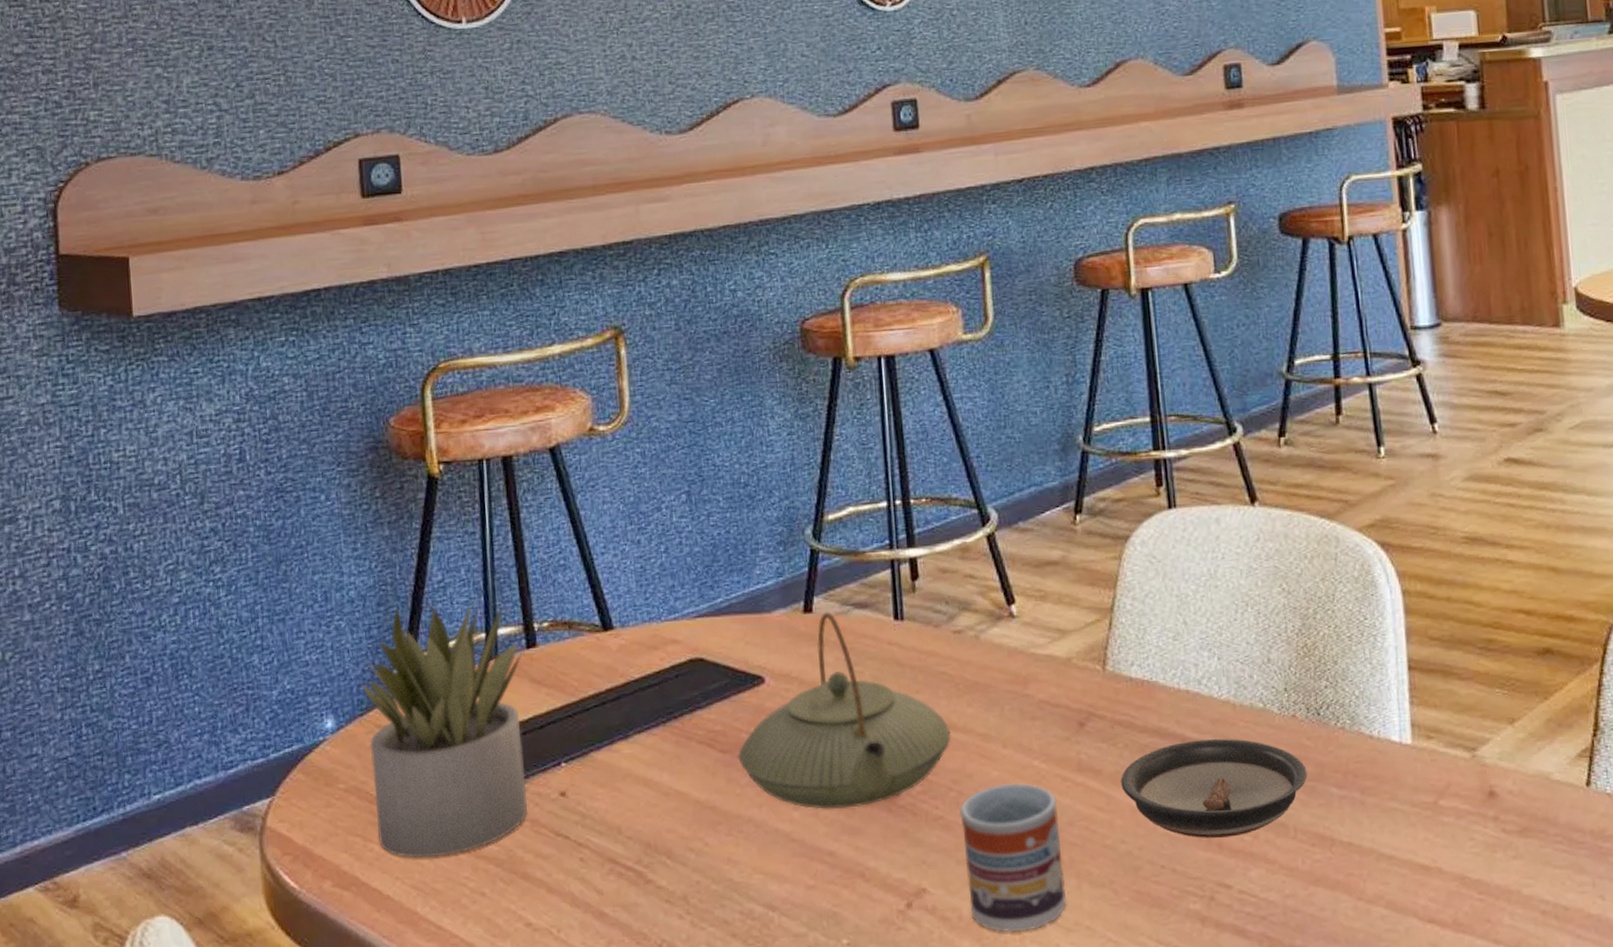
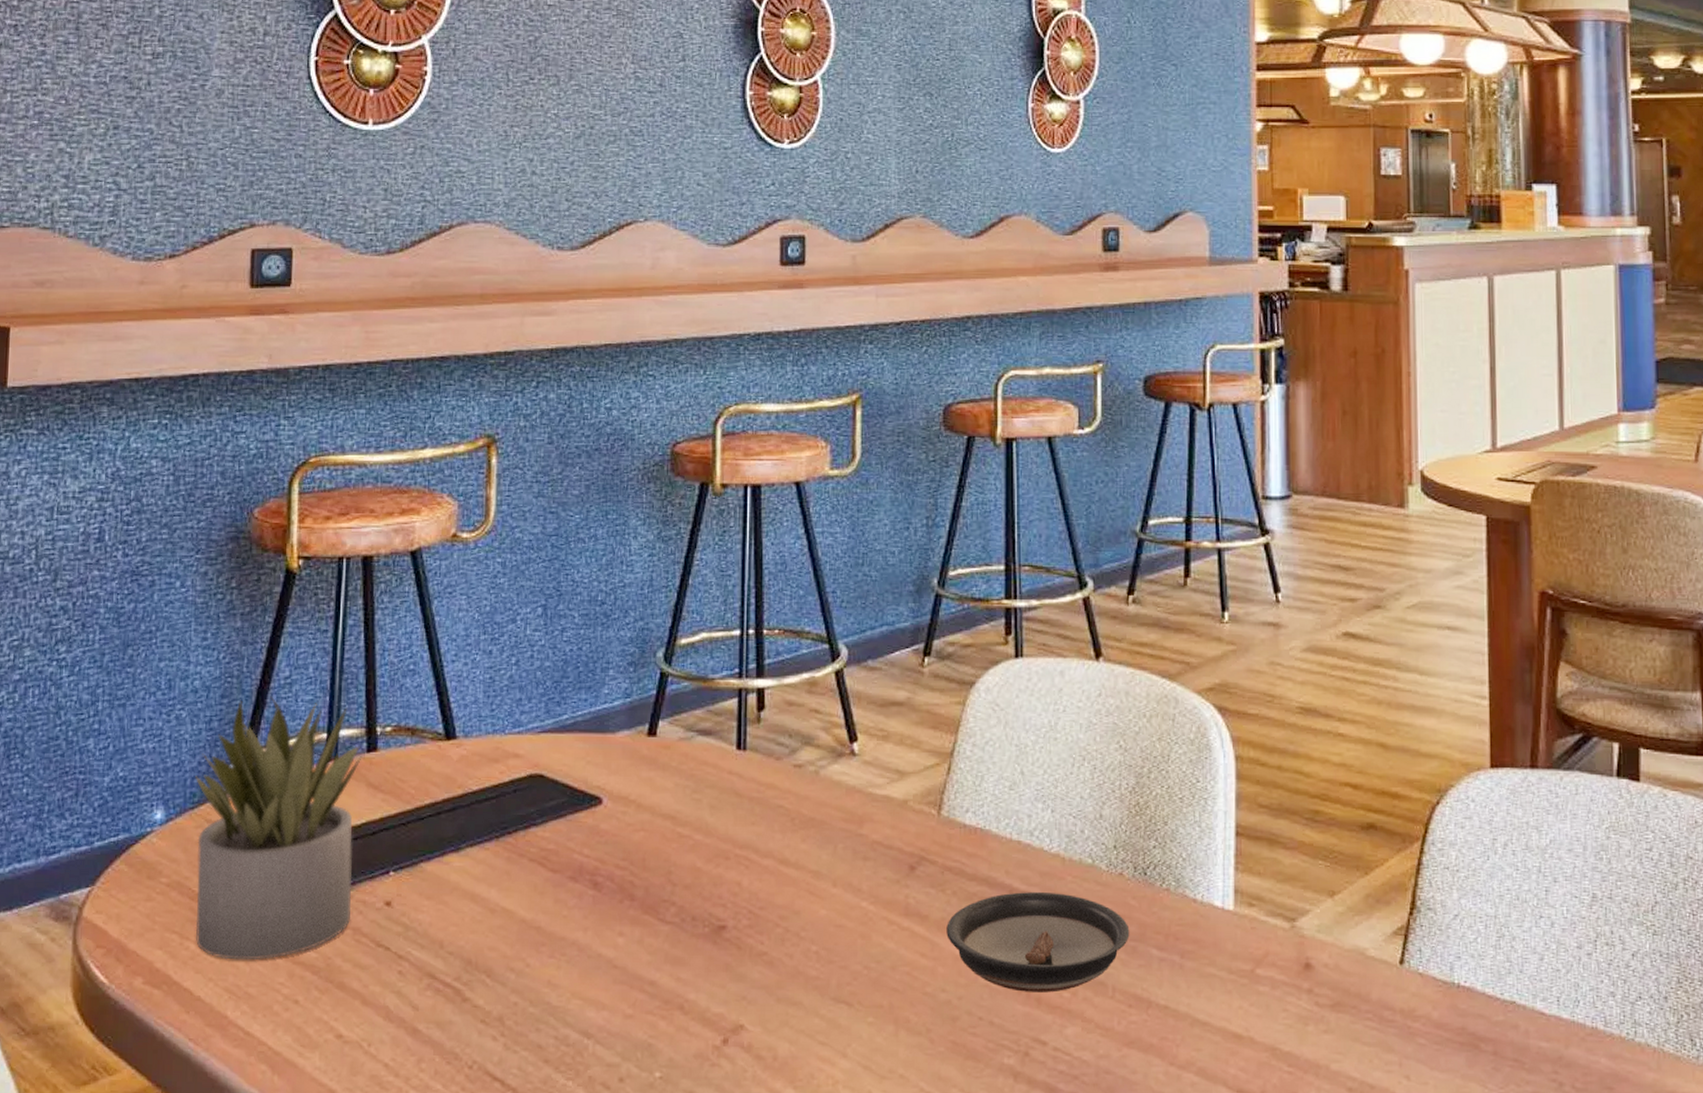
teapot: present [738,612,951,809] -> none [568,736,782,938]
cup: present [959,783,1067,933] -> none [783,923,883,1077]

